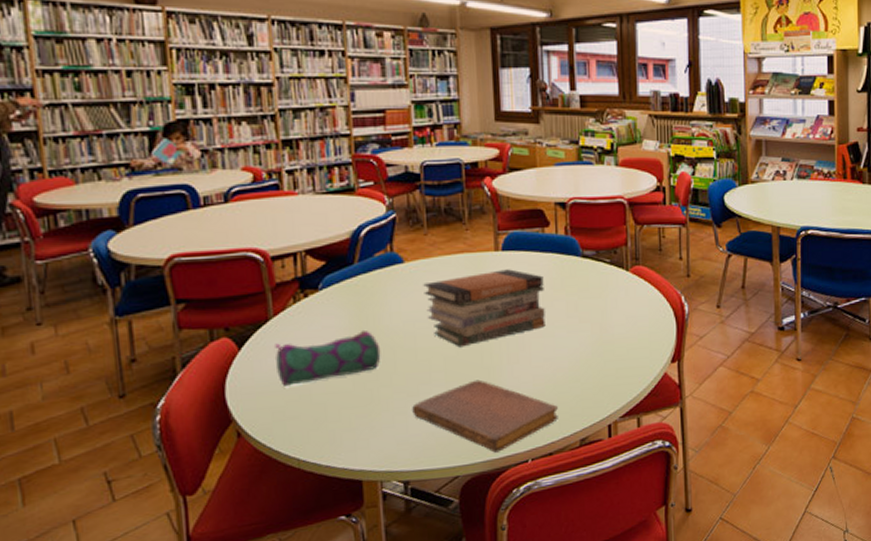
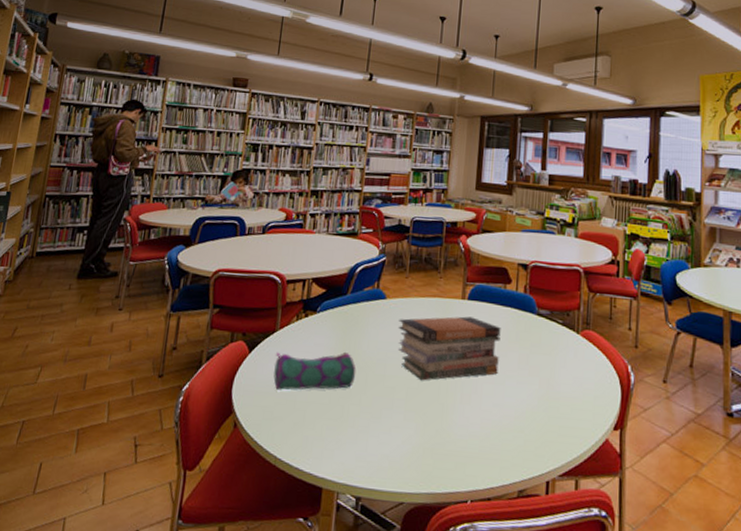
notebook: present [412,379,558,453] -> none [373,413,501,487]

